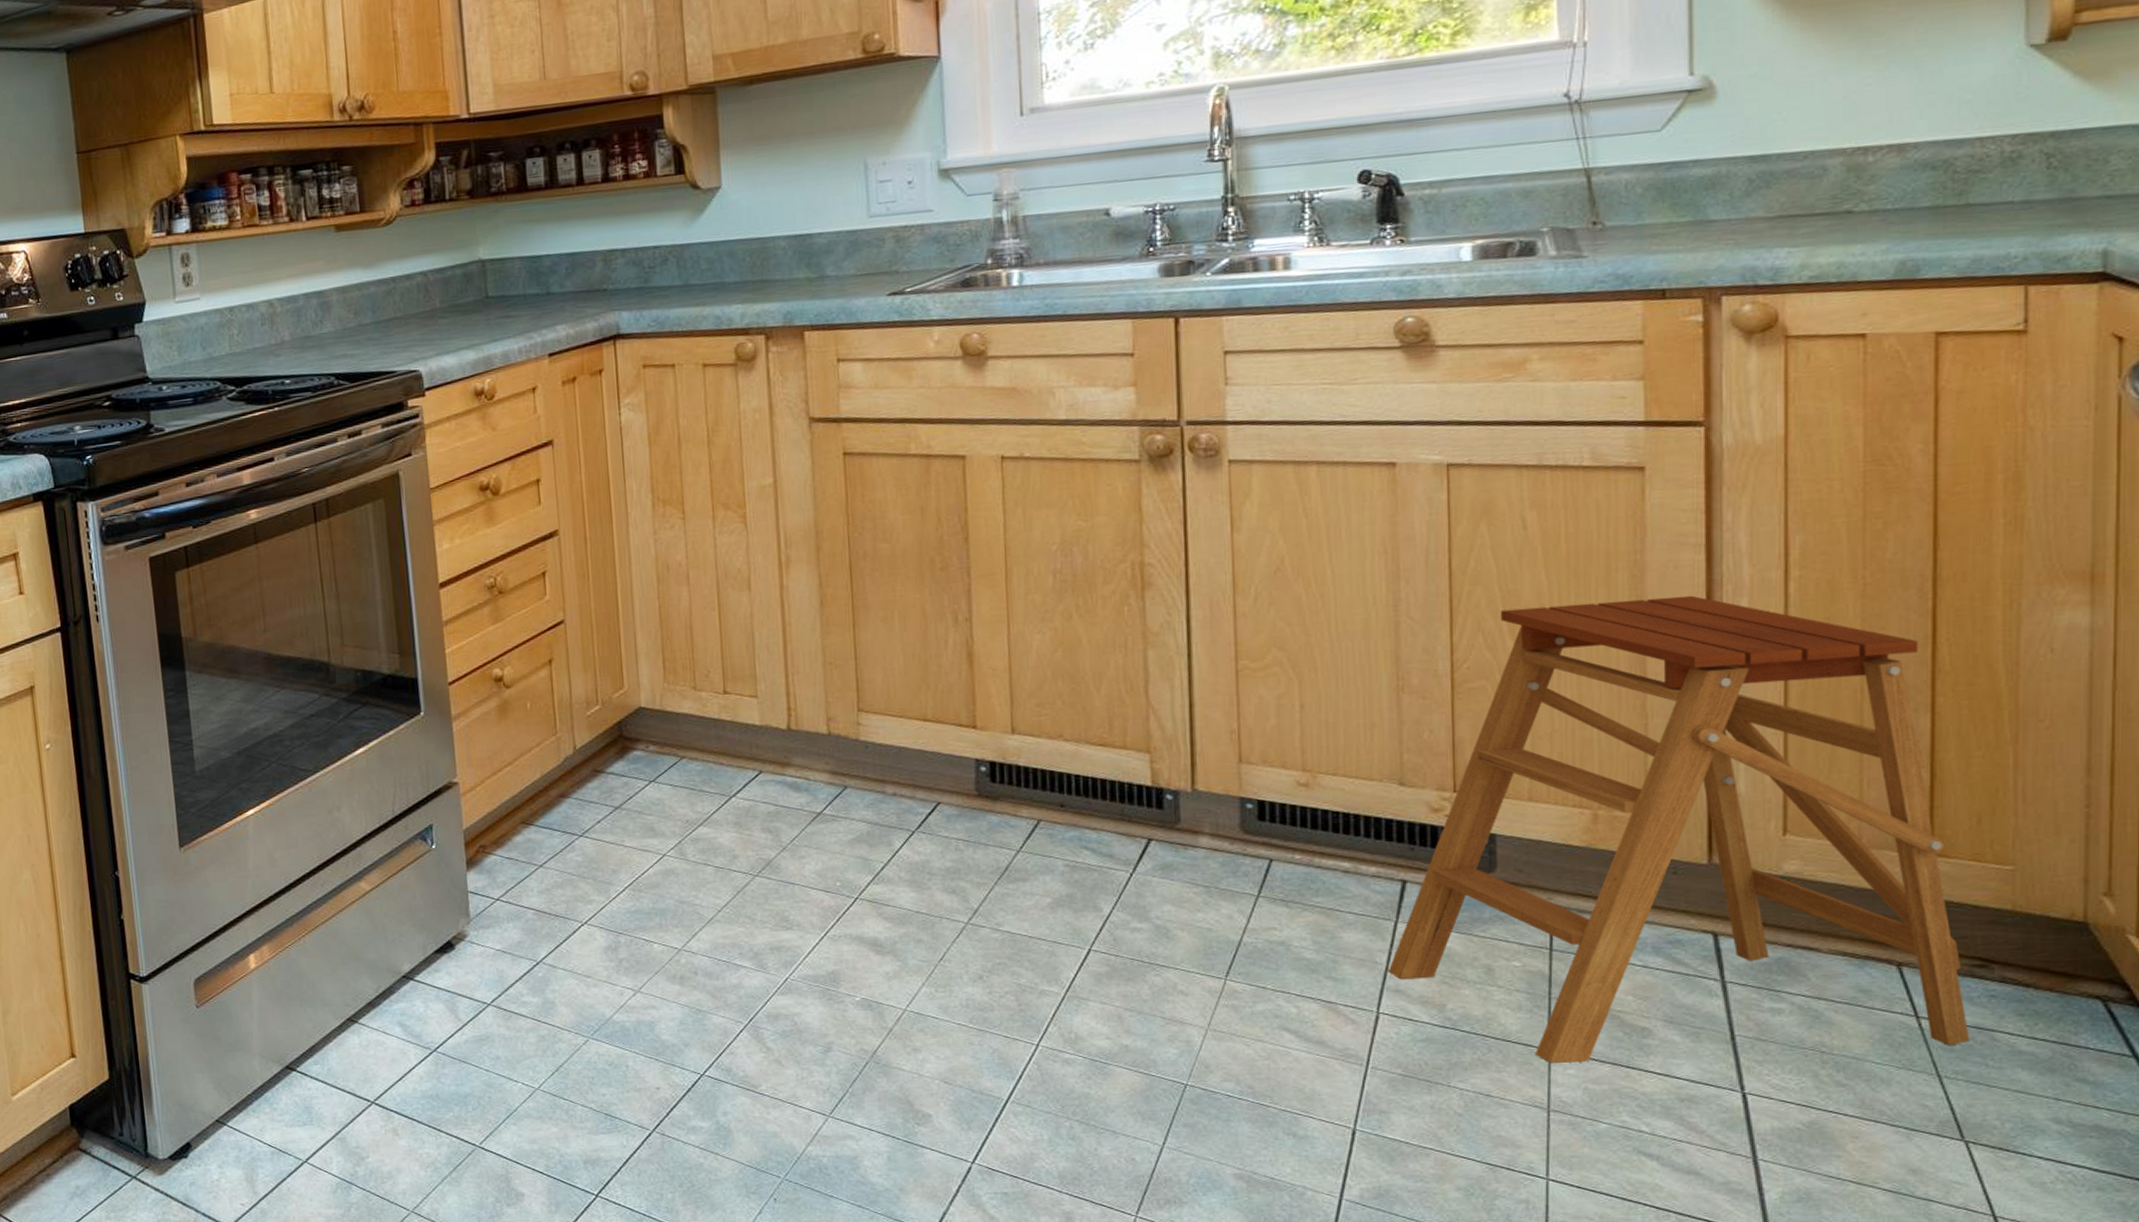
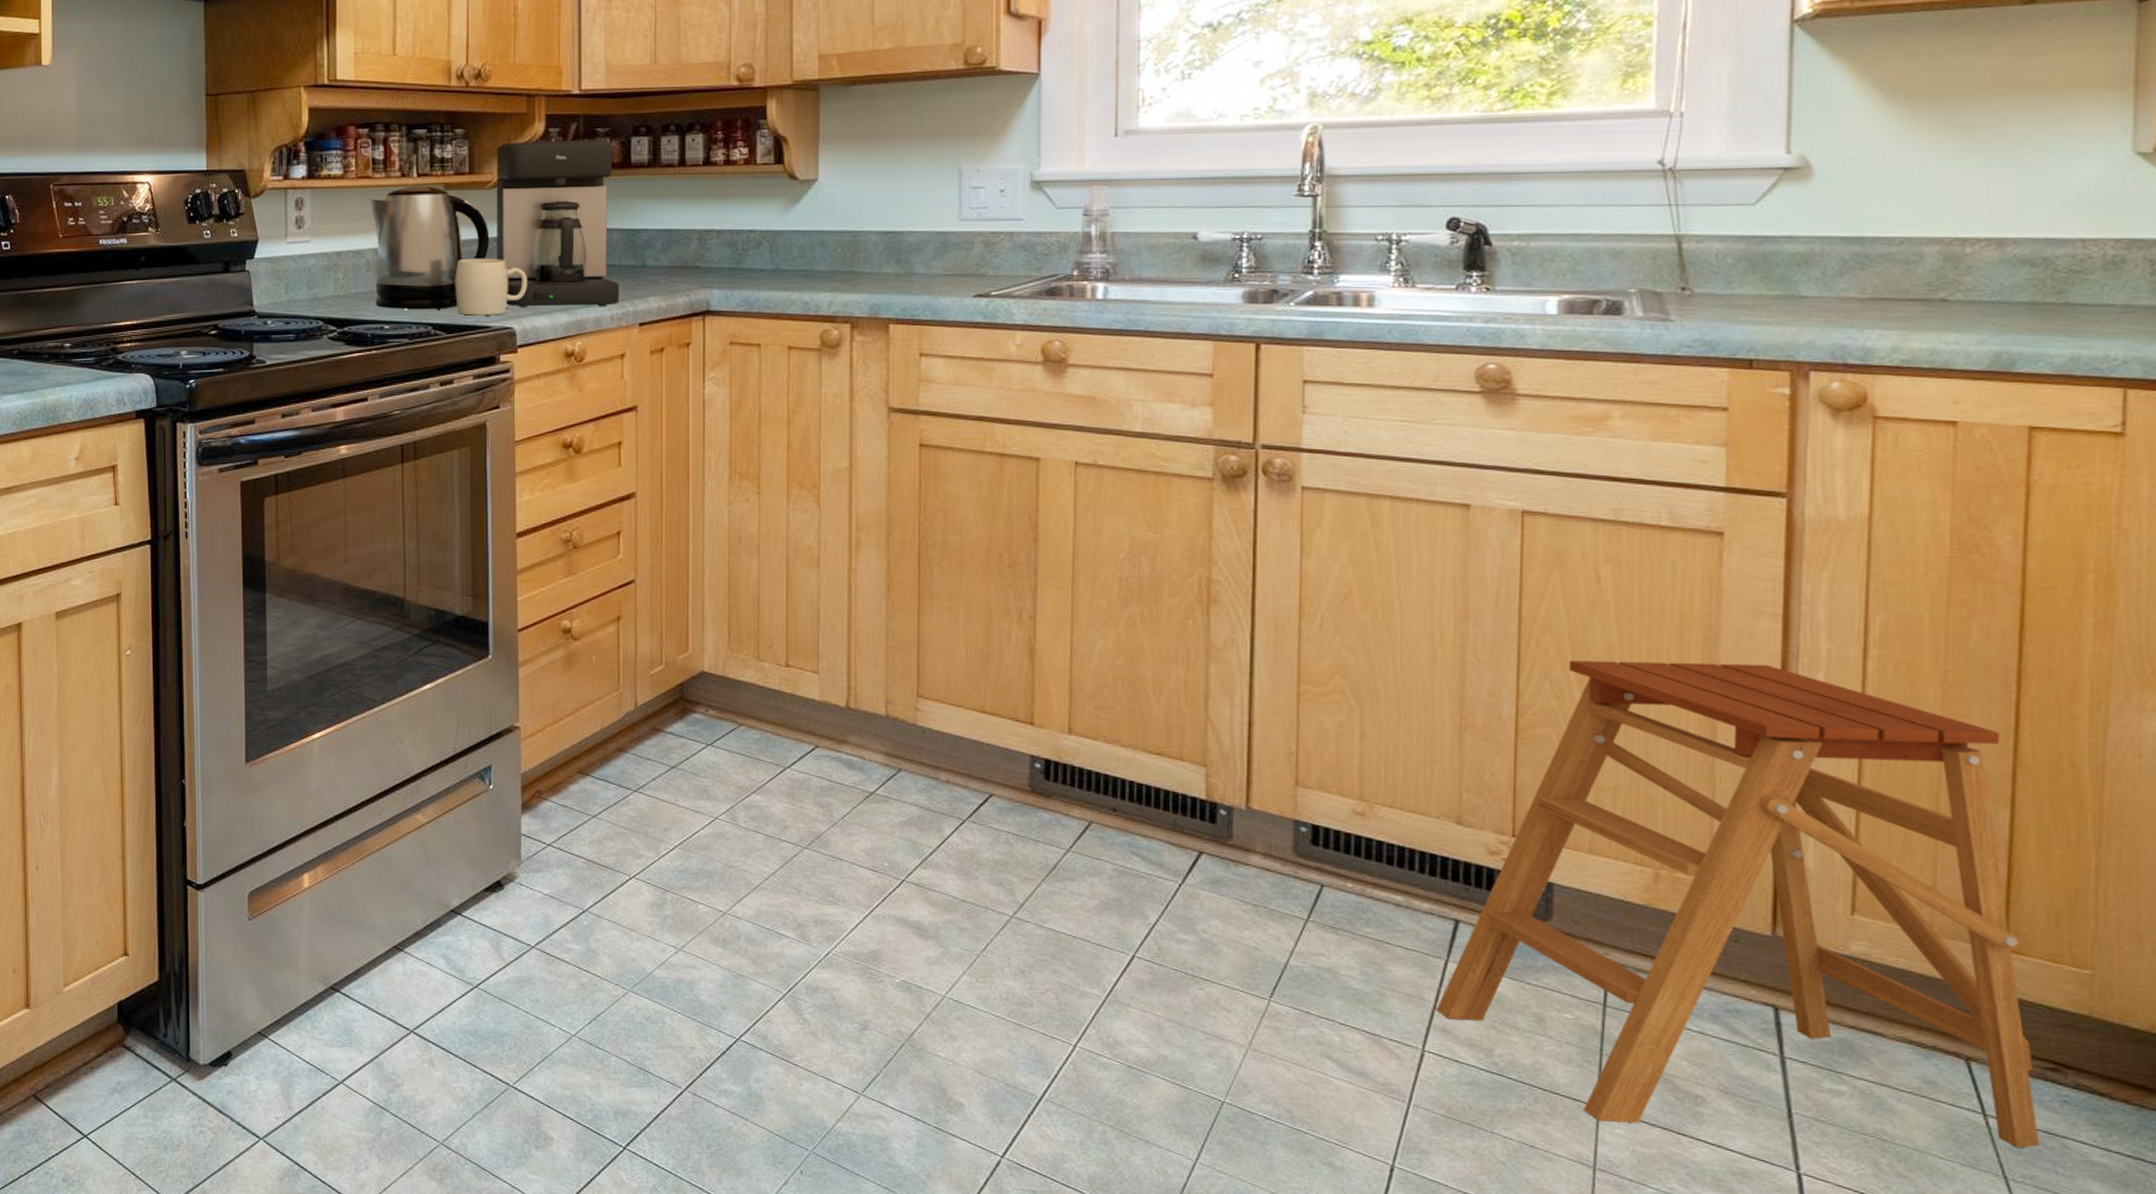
kettle: none [260,229,388,363] -> present [371,186,490,310]
mug: none [354,299,431,362] -> present [455,258,528,316]
coffee maker: none [387,164,527,348] -> present [496,139,620,307]

